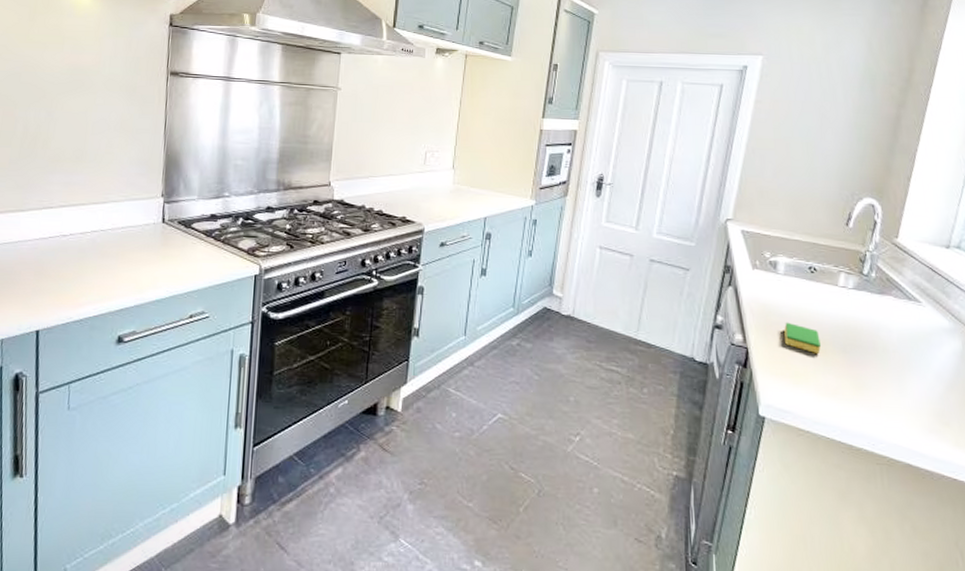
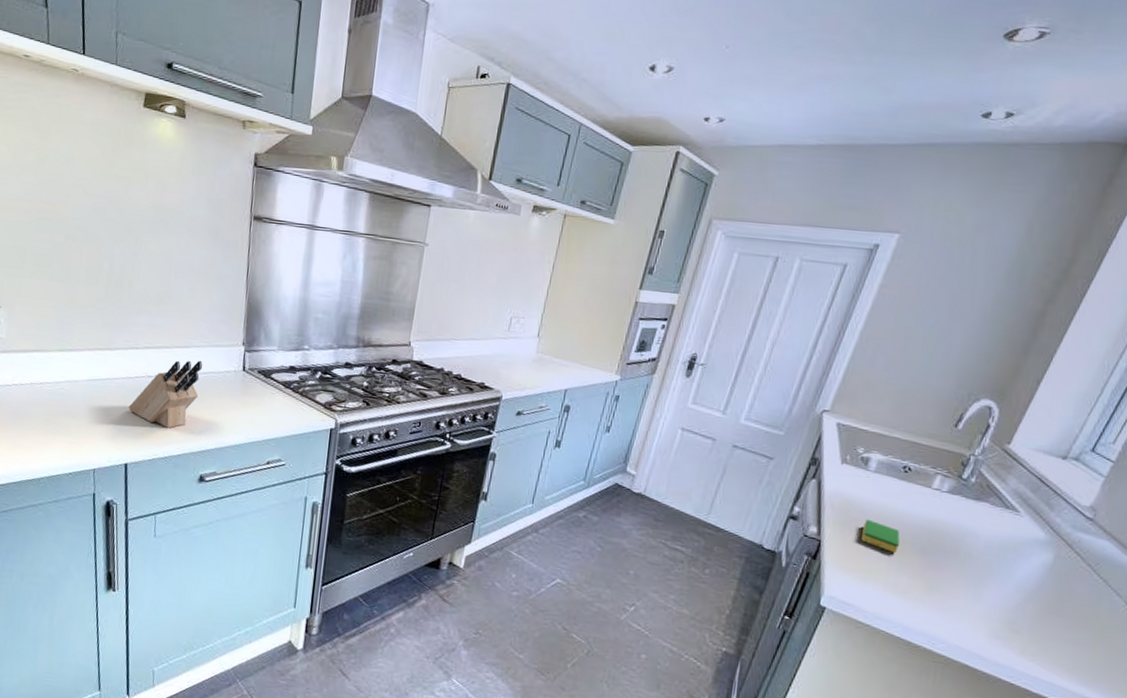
knife block: none [41,215,120,288] -> present [128,360,202,428]

